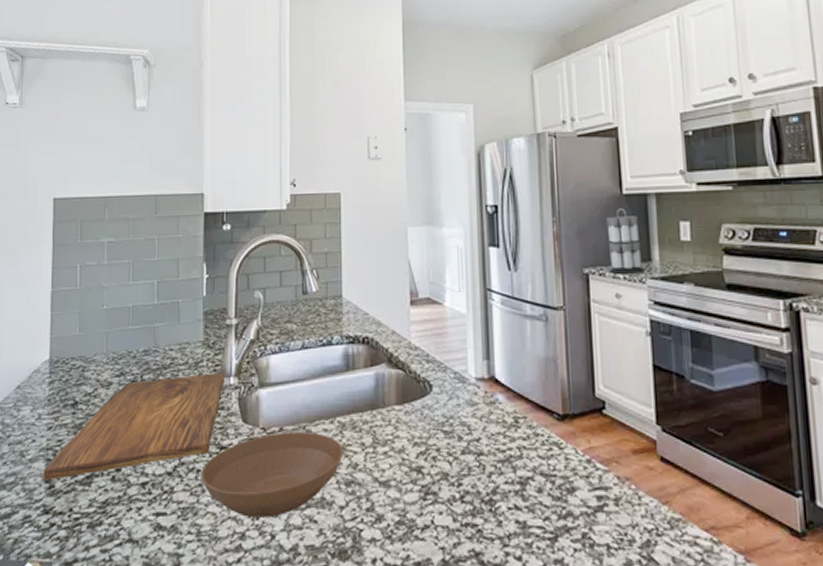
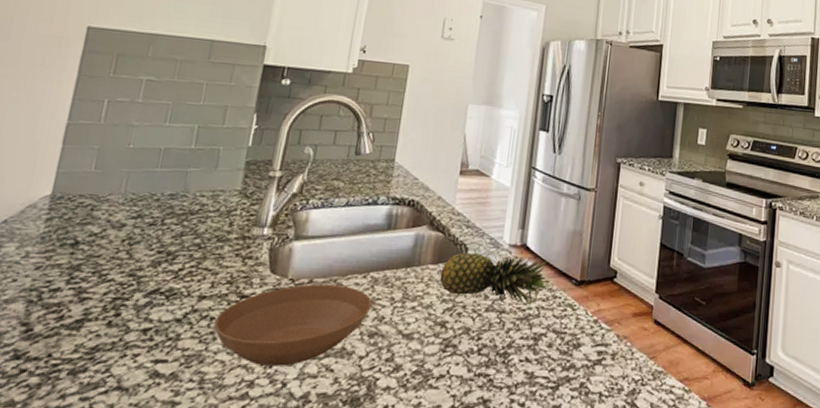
cutting board: present [43,372,225,481] -> none [19,222,259,324]
fruit: none [407,390,527,446] -> present [439,252,548,305]
spice rack: present [606,209,644,274] -> none [638,112,667,167]

